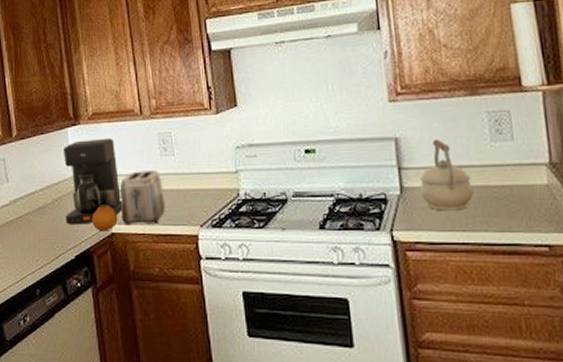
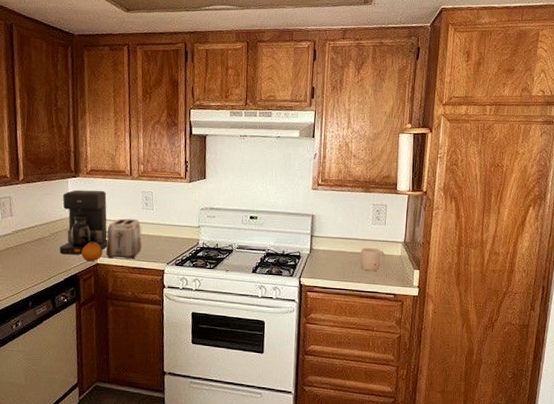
kettle: present [419,139,474,211] -> none [322,219,356,268]
mug: none [479,176,523,213] -> present [360,247,385,272]

